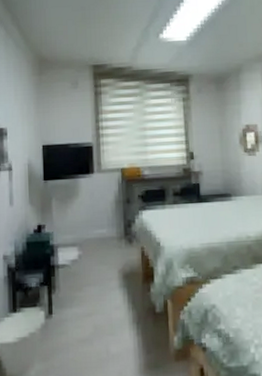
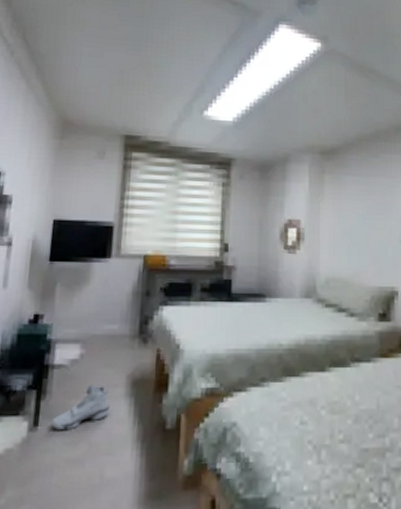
sneaker: none [62,279,108,316] -> present [51,384,110,429]

